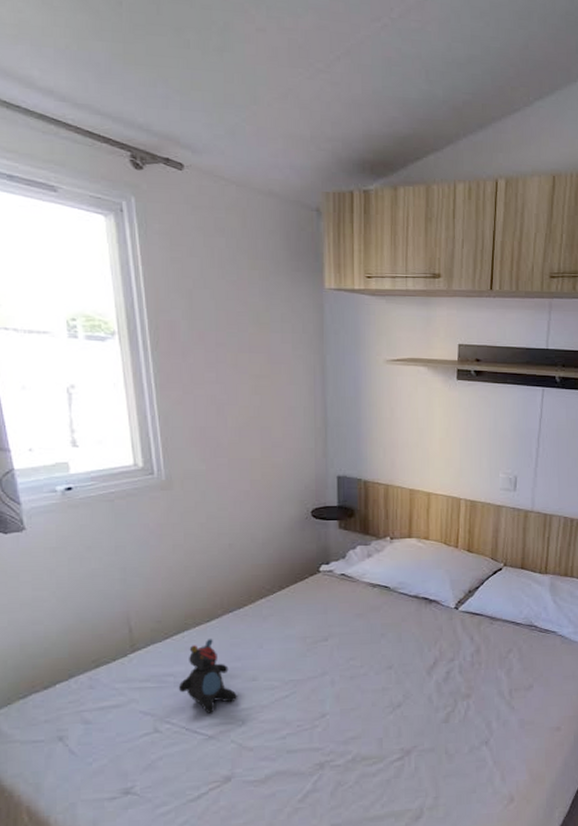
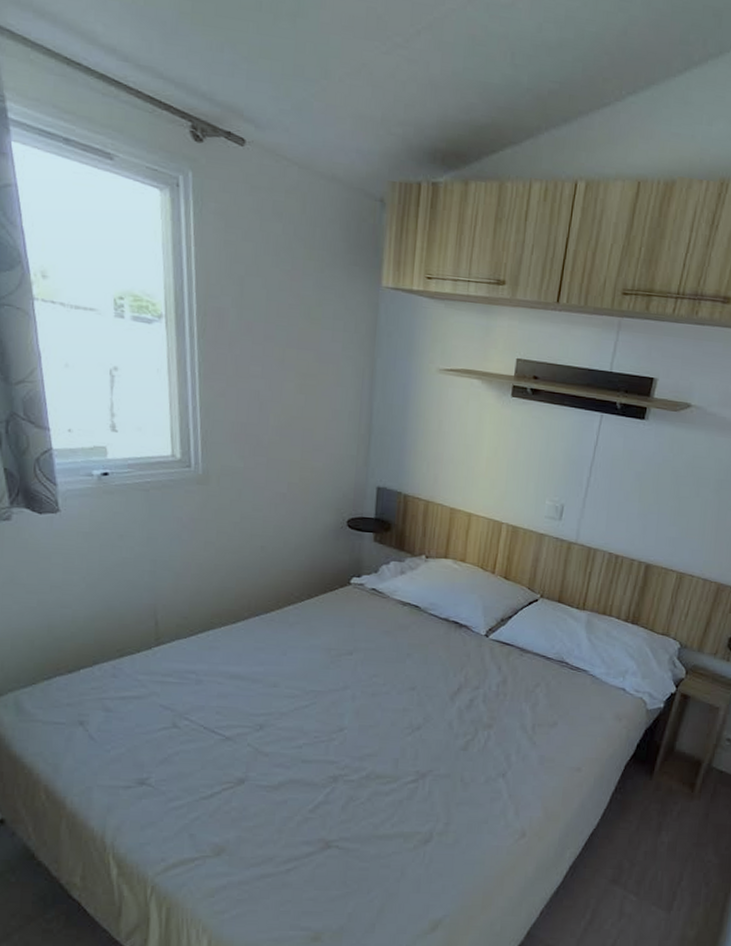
teddy bear: present [178,639,237,714] -> none [199,640,257,715]

